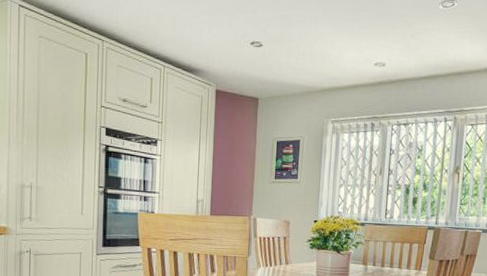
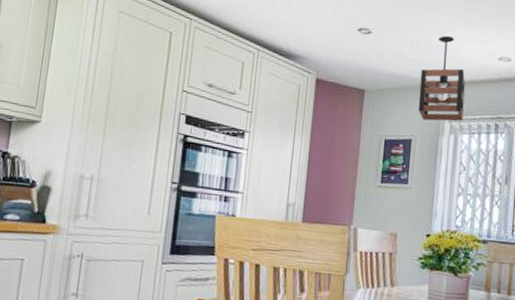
pendant light: none [305,45,346,123] -> present [418,35,466,121]

